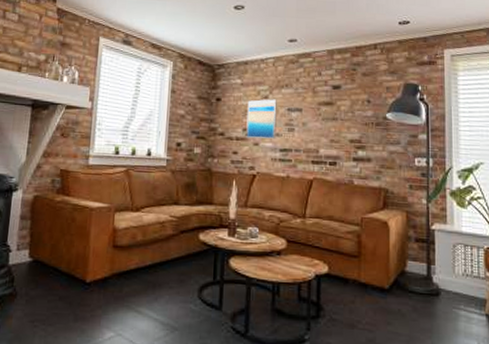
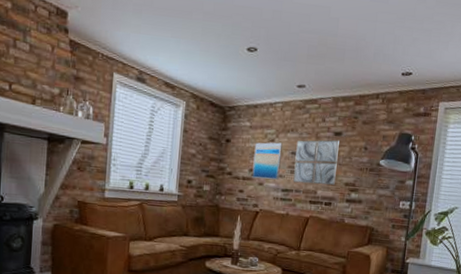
wall art: none [291,93,339,143] -> present [293,139,340,185]

